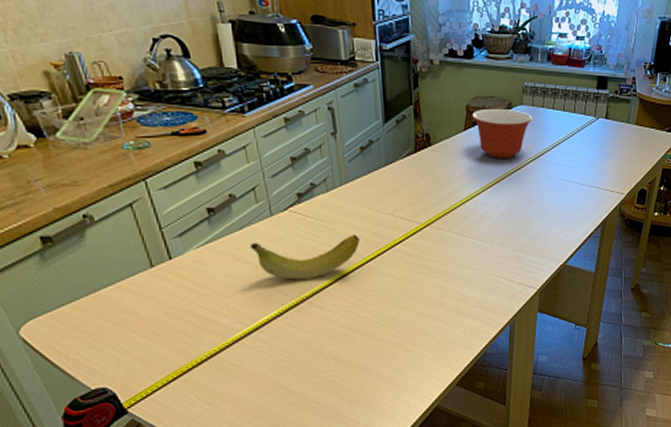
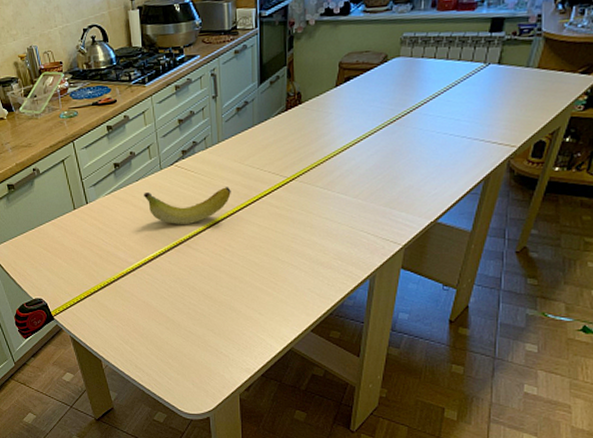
mixing bowl: present [472,108,532,158] -> none [345,62,409,113]

